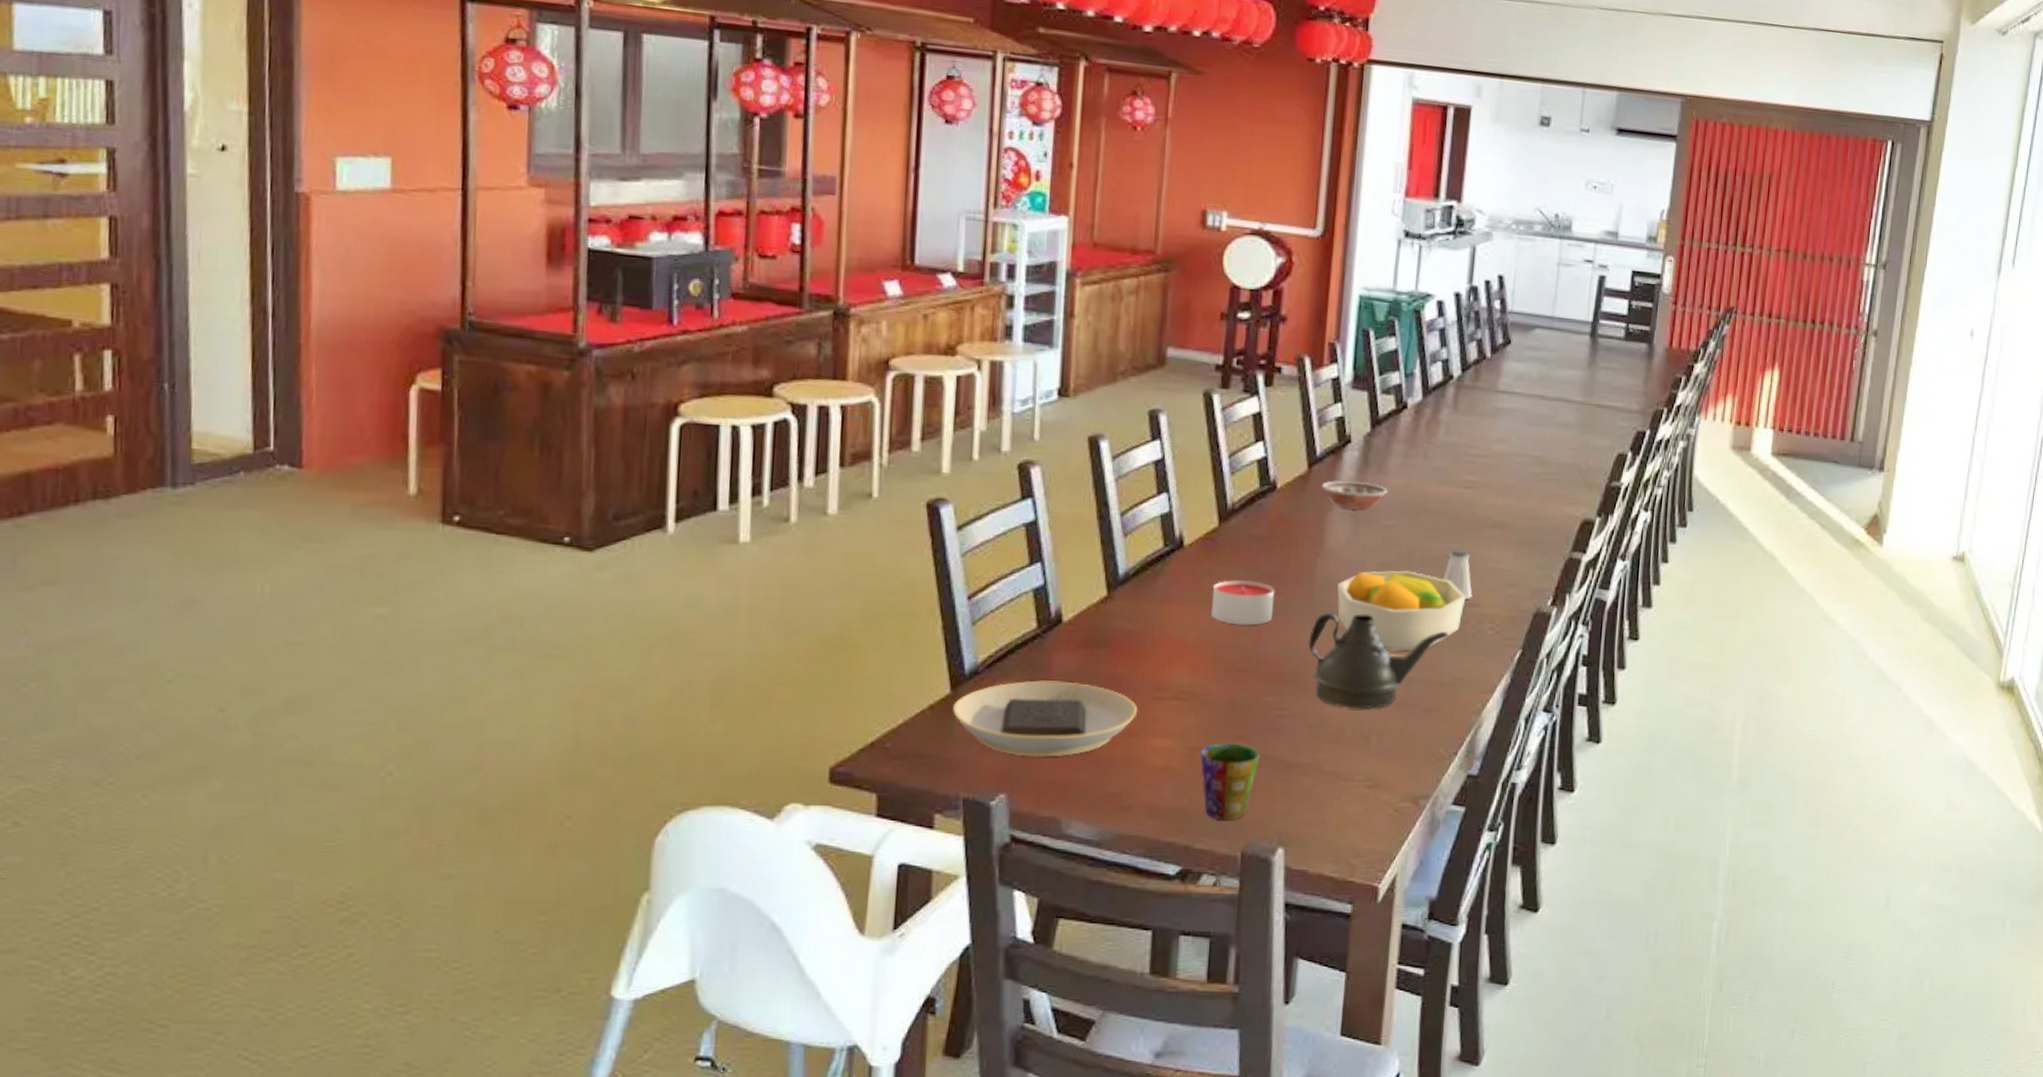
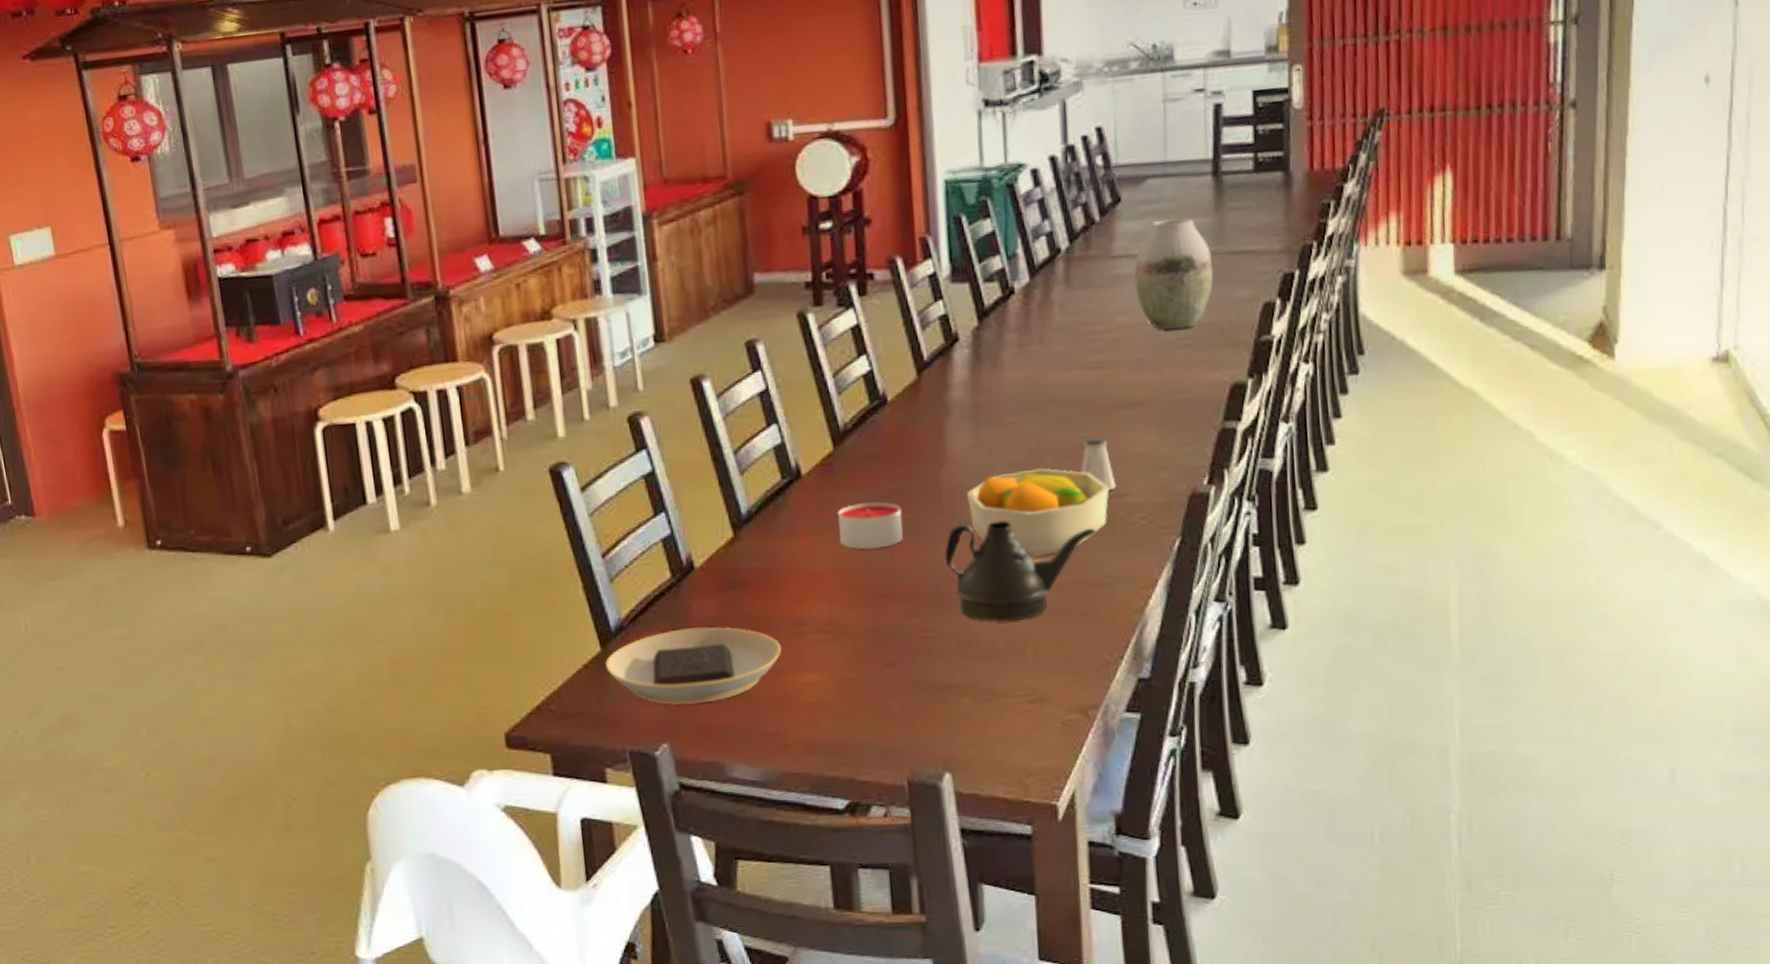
cup: present [1200,743,1260,821] -> none [851,670,912,751]
bowl: present [1321,480,1387,510] -> none [933,379,1006,412]
vase: none [1512,366,1580,465] -> present [1134,218,1214,330]

